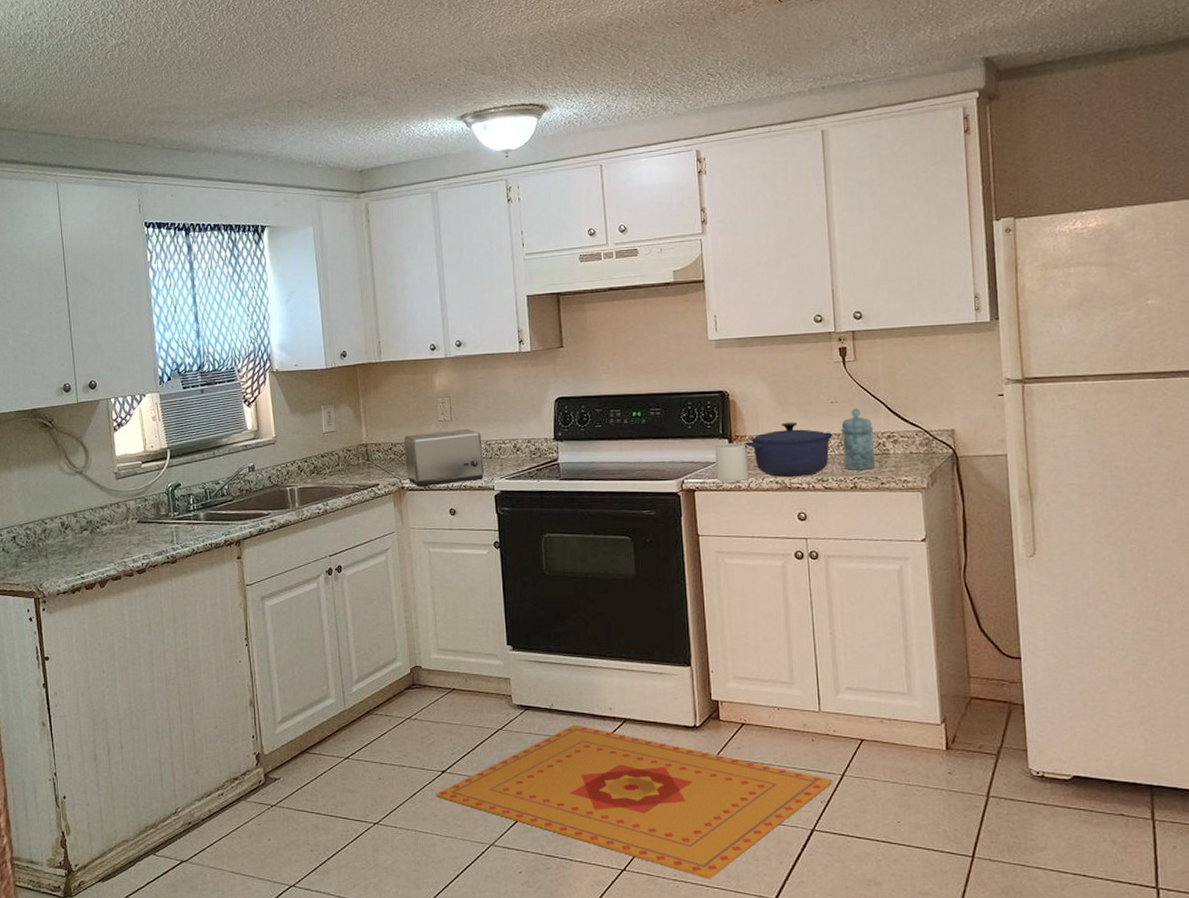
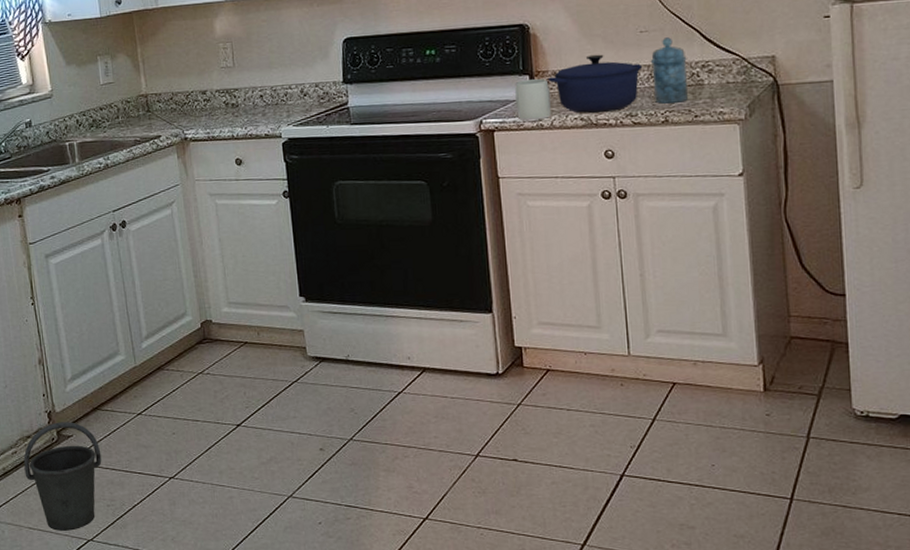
bucket: none [230,764,308,876] -> present [23,422,102,531]
toaster: present [403,428,484,487] -> none [184,74,270,138]
doormat: present [436,724,833,879] -> none [231,375,644,526]

